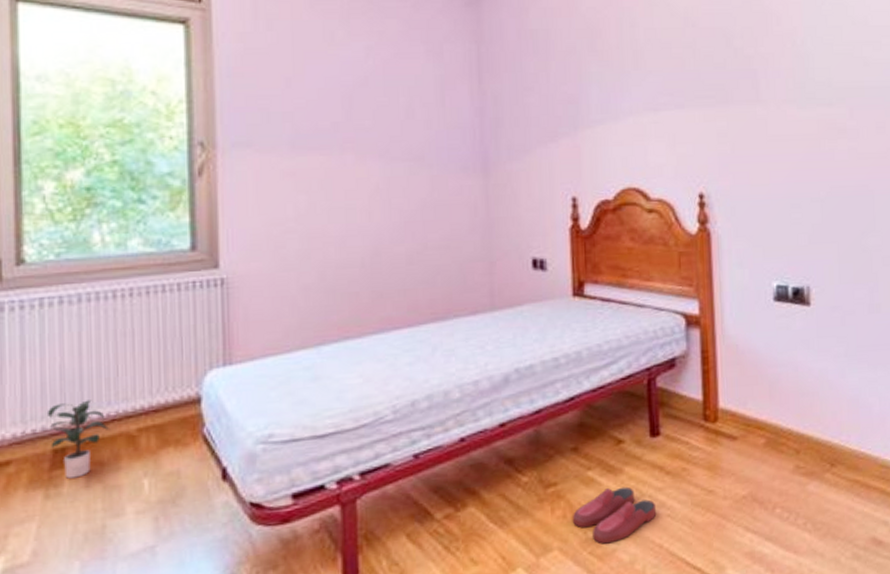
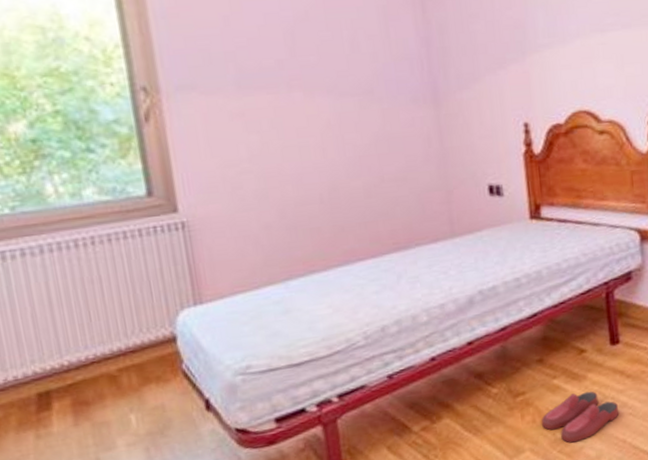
potted plant: present [48,400,111,479] -> none [26,345,91,419]

